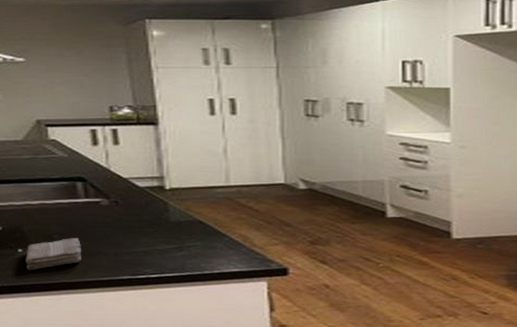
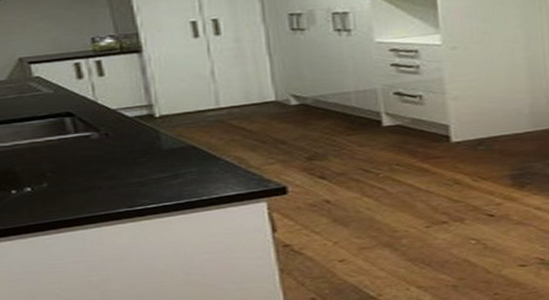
washcloth: present [26,237,81,270] -> none [20,173,76,211]

